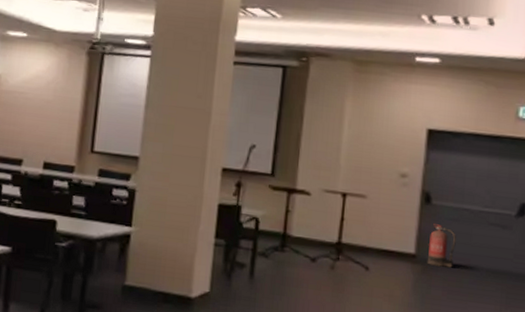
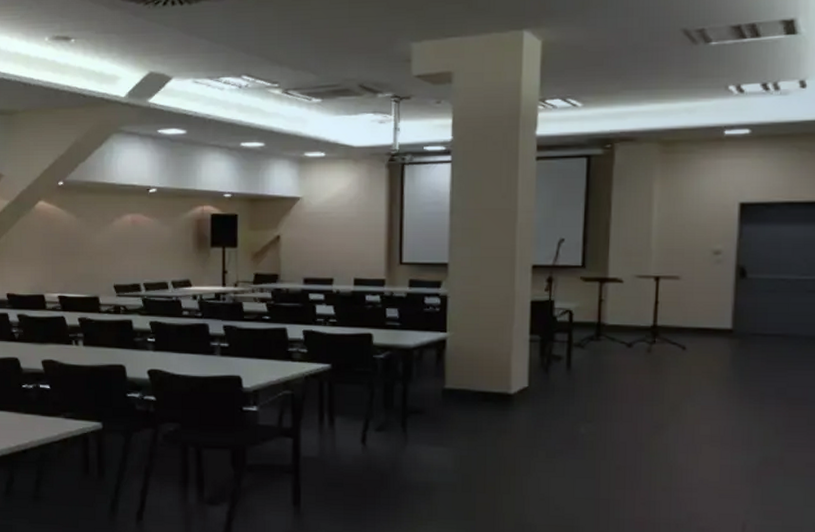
fire extinguisher: present [427,224,456,268] -> none [744,297,773,339]

